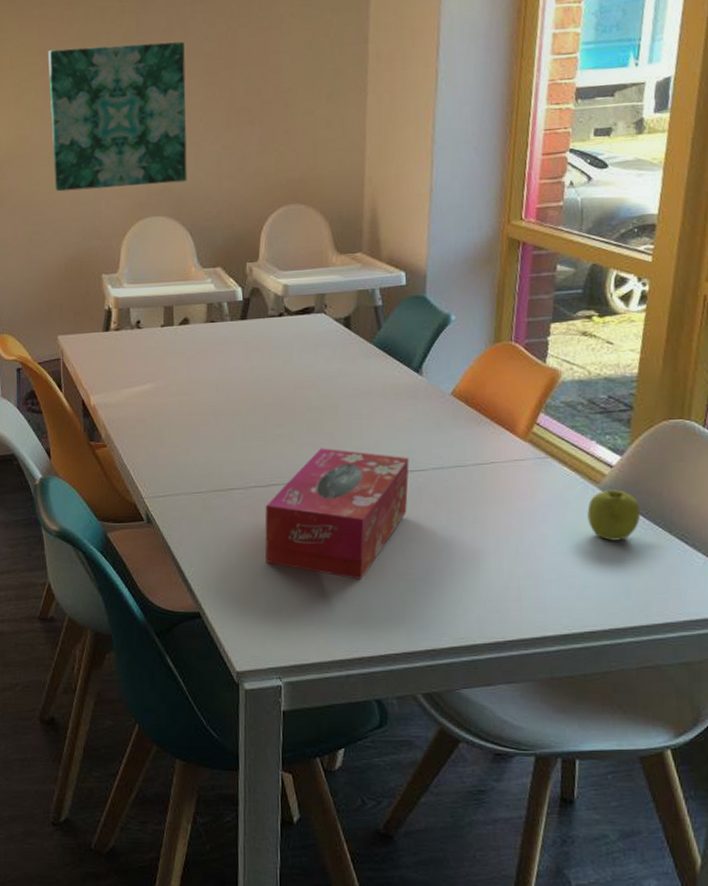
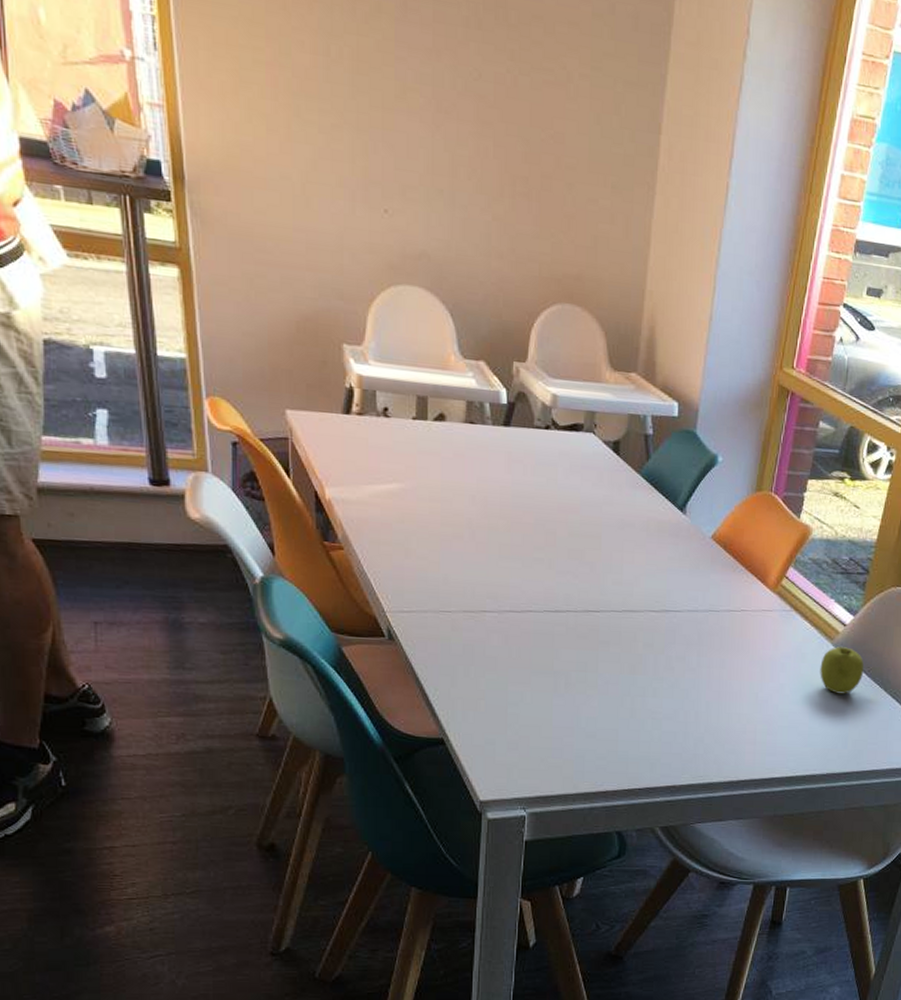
wall art: present [48,41,187,192] -> none [278,36,454,251]
tissue box: present [265,448,409,579] -> none [516,577,666,715]

